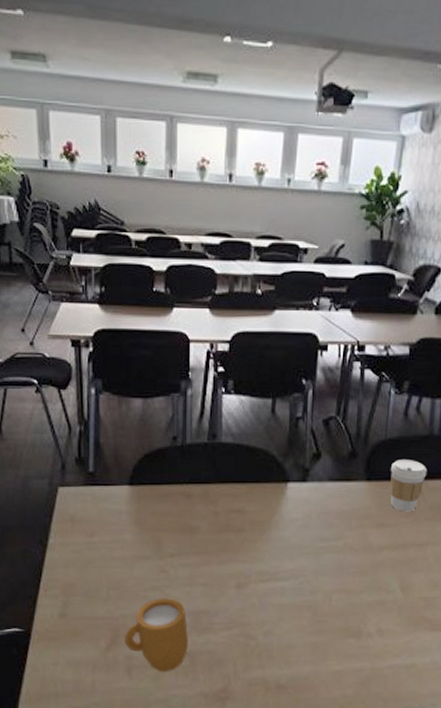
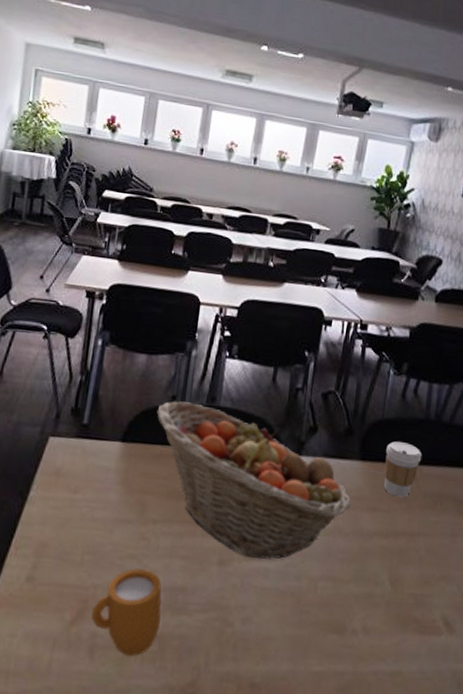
fruit basket: none [160,441,359,579] -> present [156,401,351,559]

